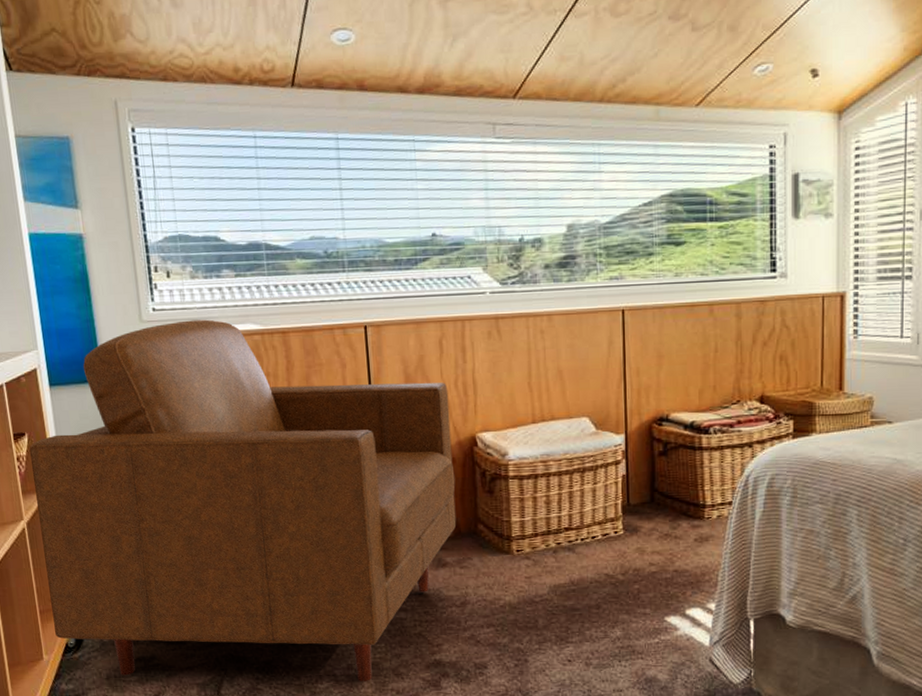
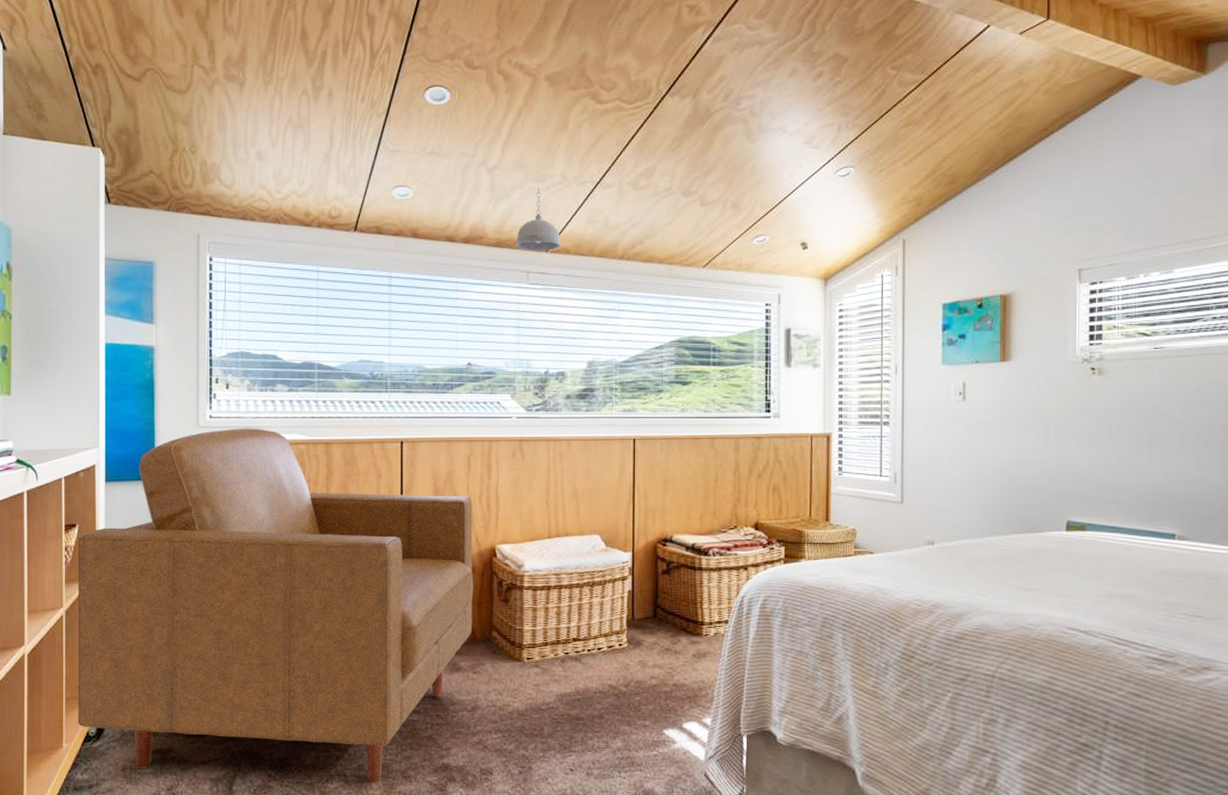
pendant light: none [478,21,530,98] -> present [516,188,561,251]

